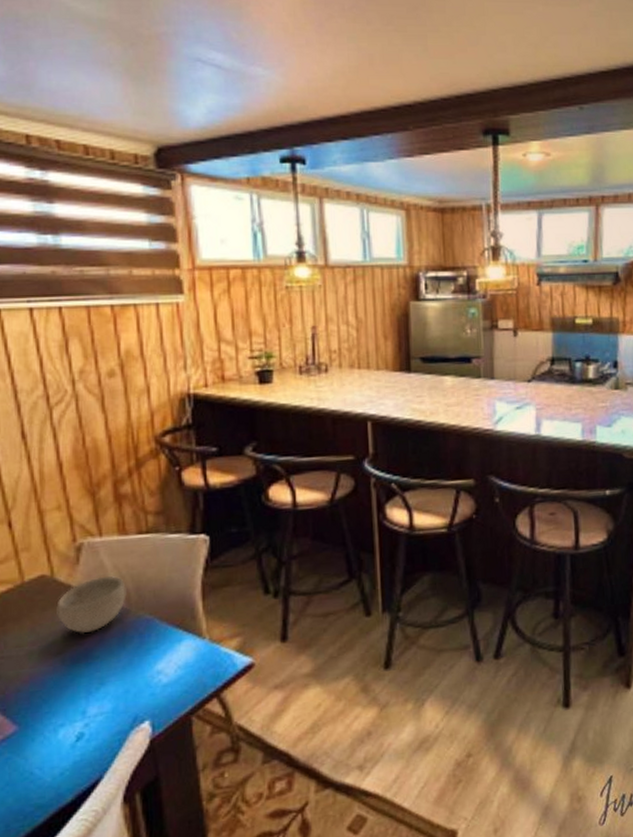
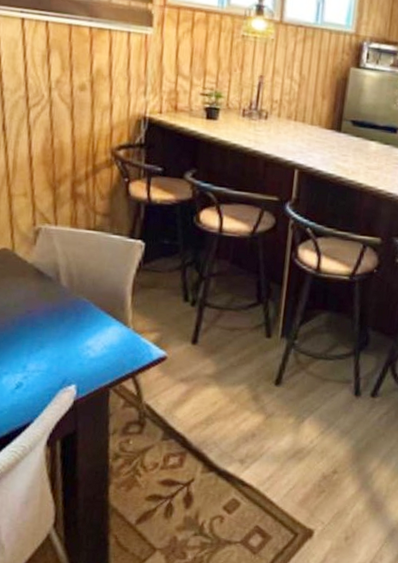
bowl: present [56,576,127,634] -> none [13,258,71,304]

